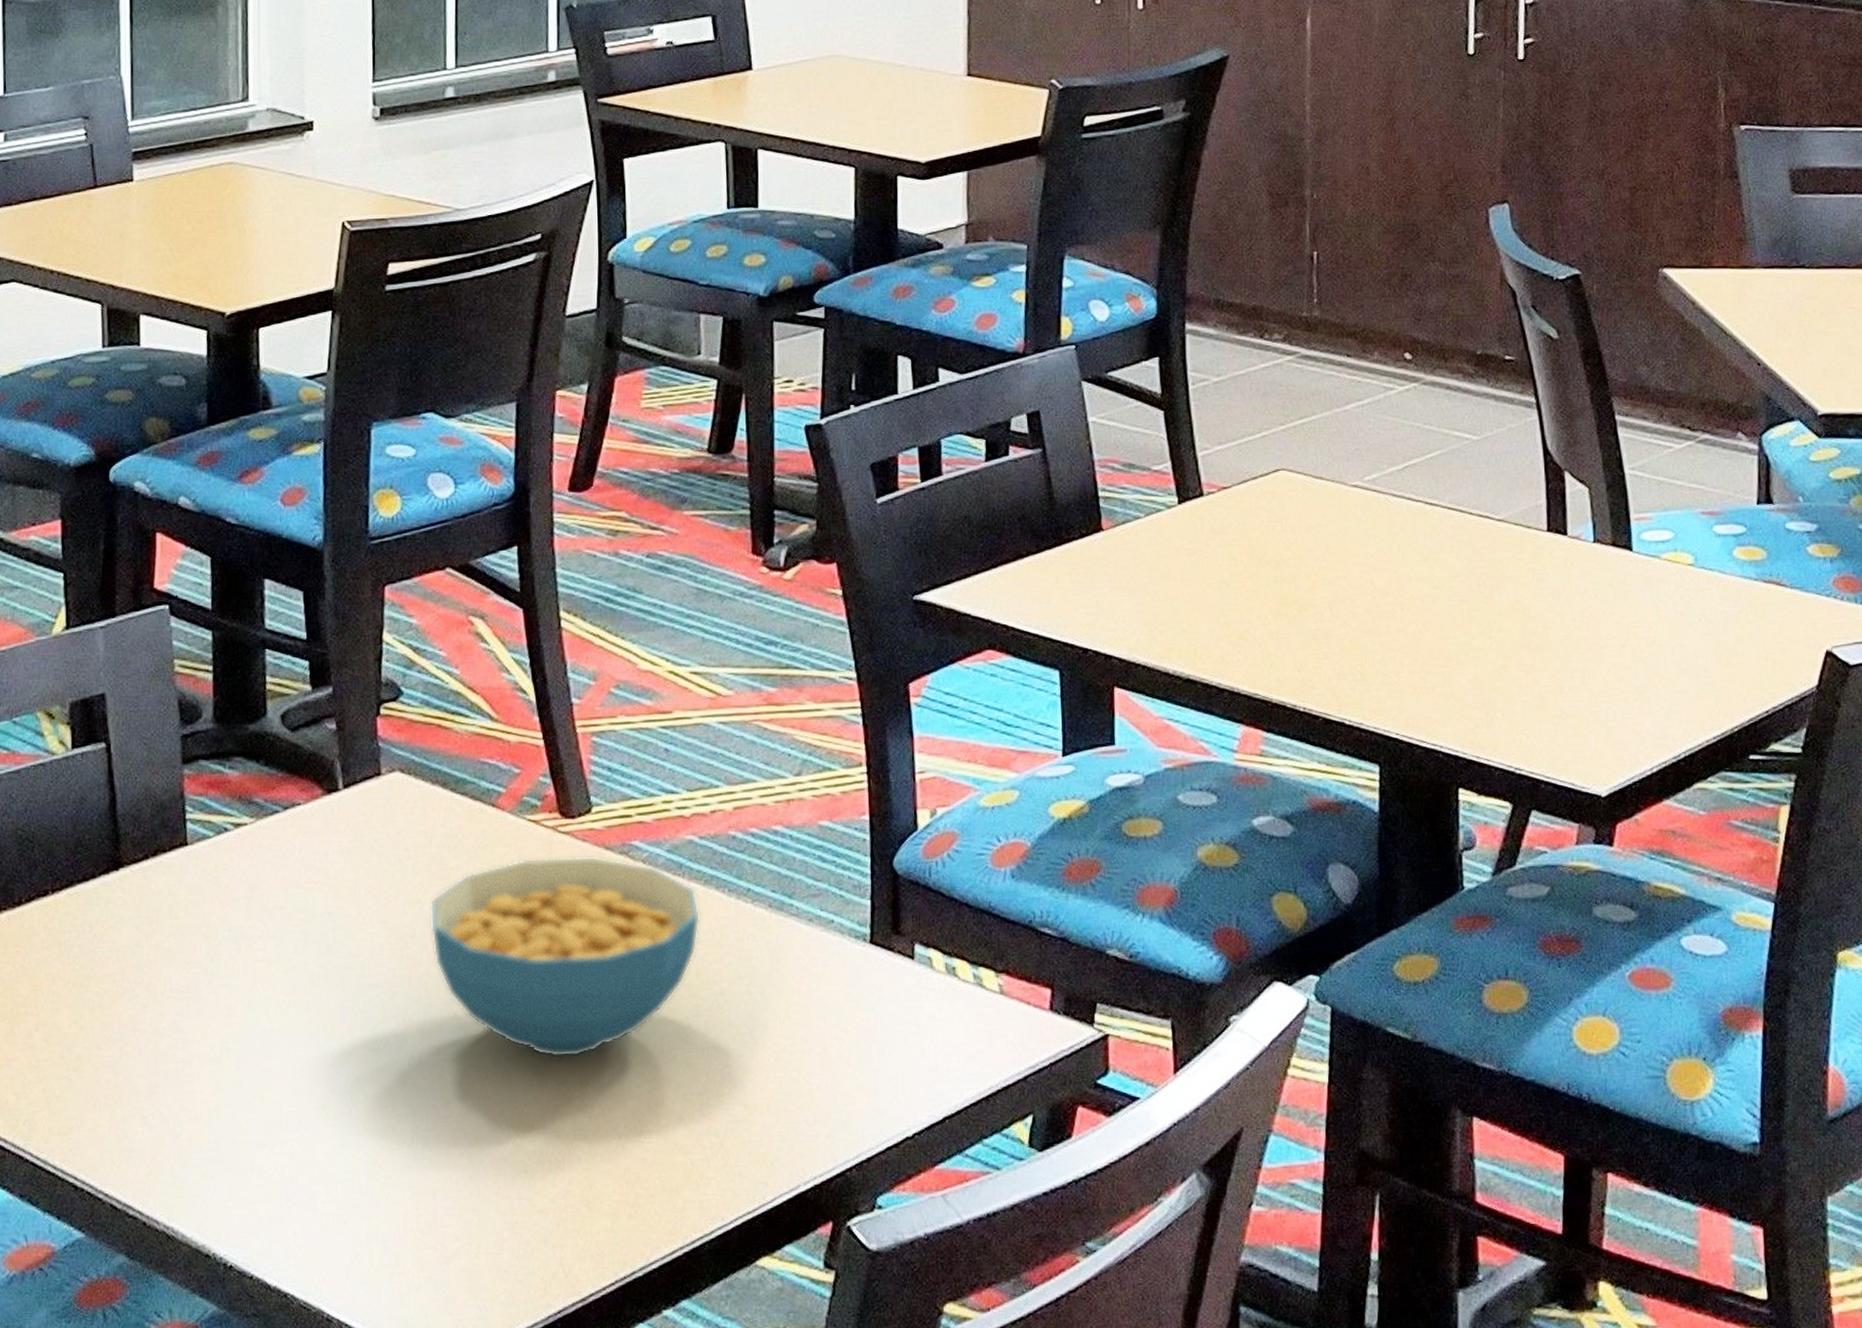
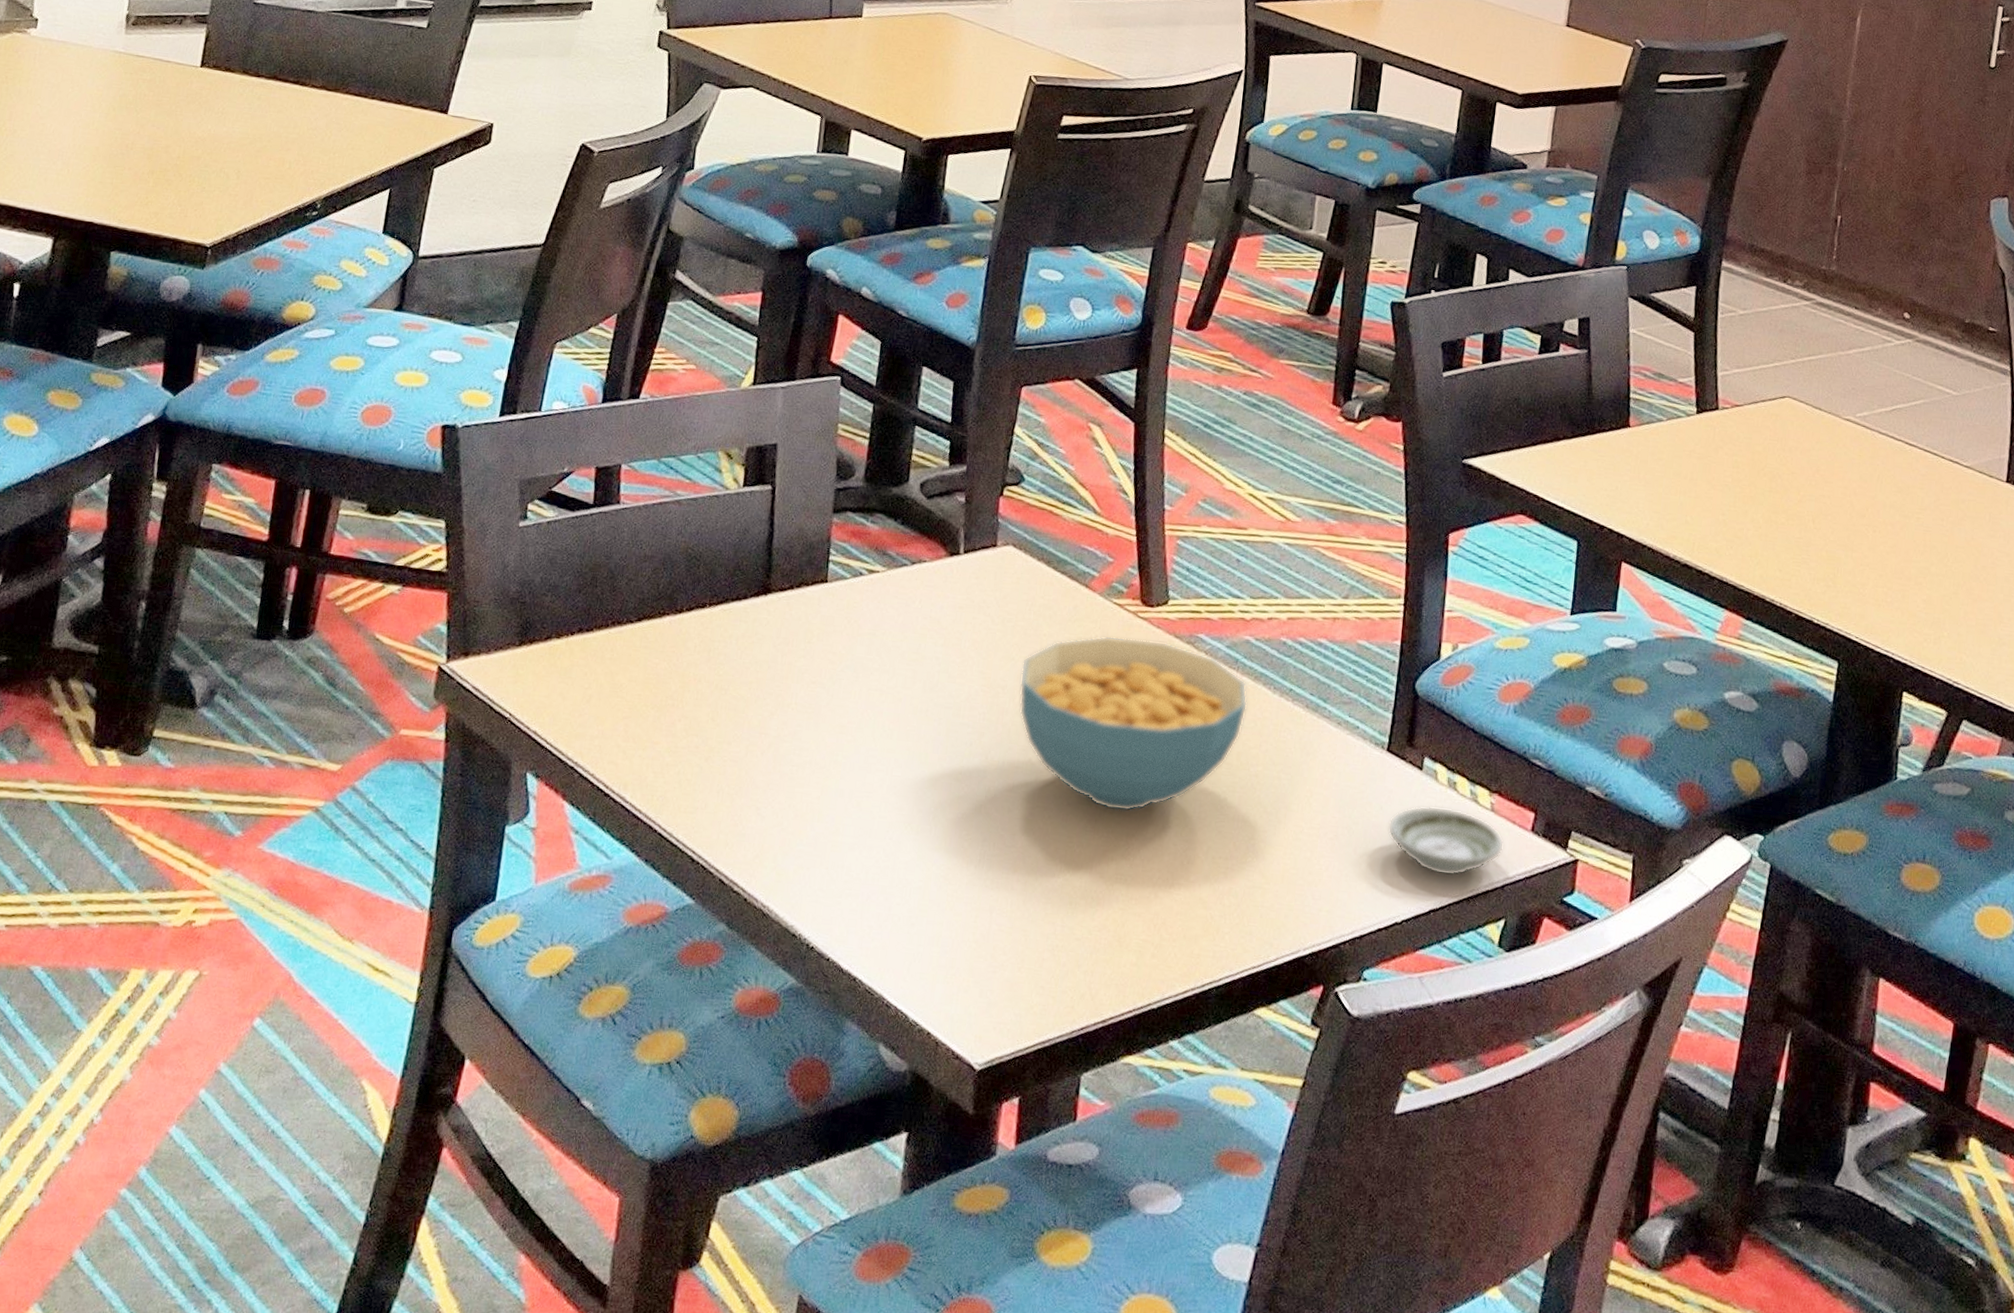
saucer: none [883,997,1021,1076] -> present [1388,806,1504,876]

